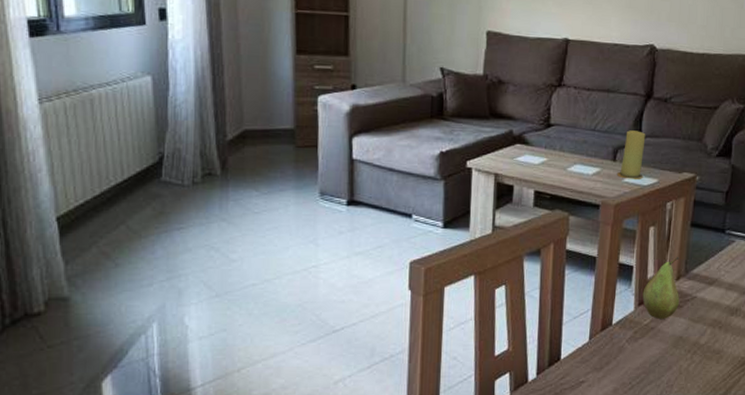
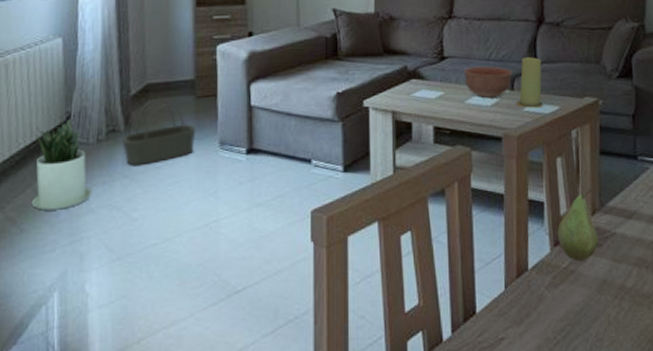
planter: none [125,160,189,247] -> present [31,119,93,211]
basket: none [219,146,296,210] -> present [122,99,196,166]
bowl: none [568,135,616,167] -> present [464,66,512,98]

